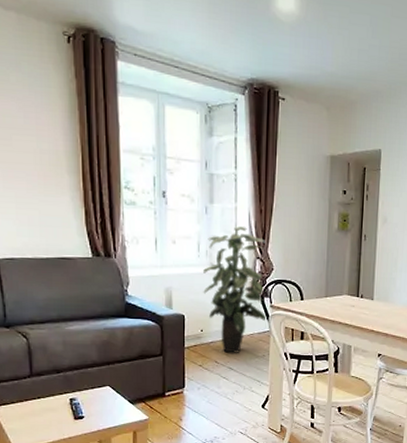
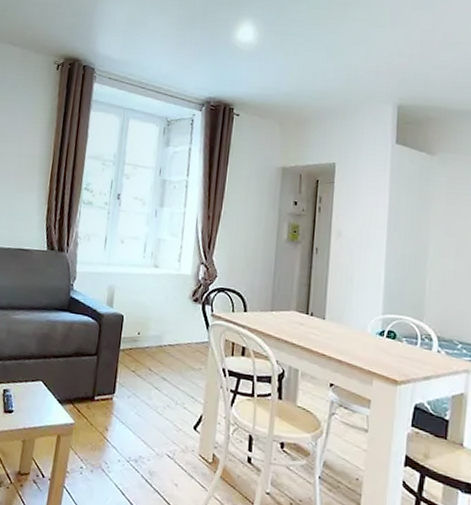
indoor plant: present [203,227,267,353] -> none [144,231,212,363]

